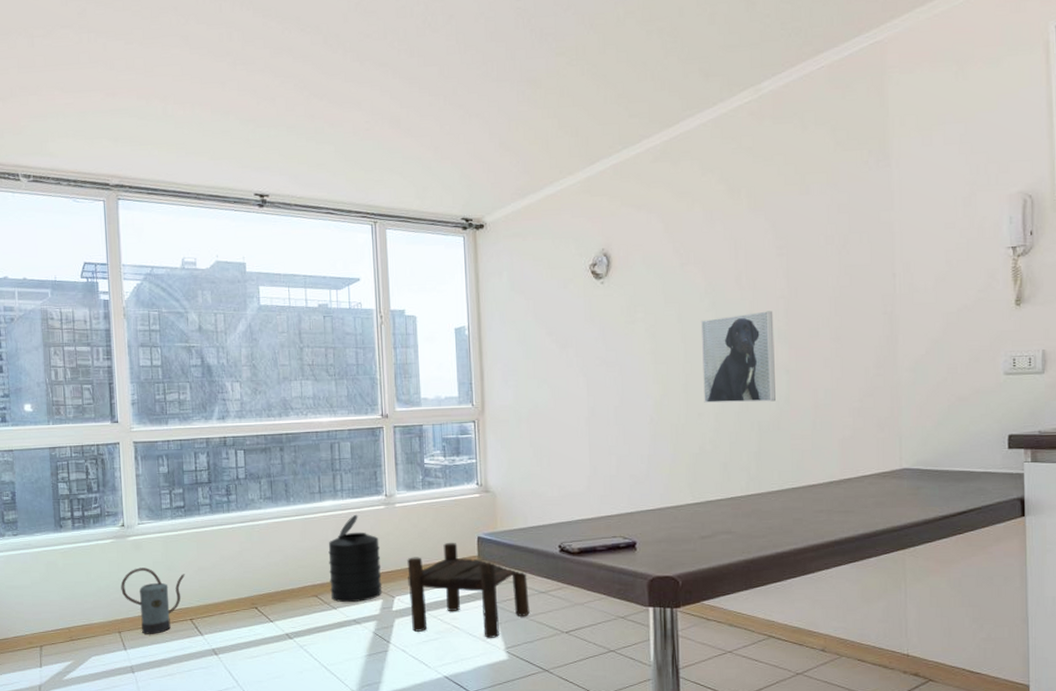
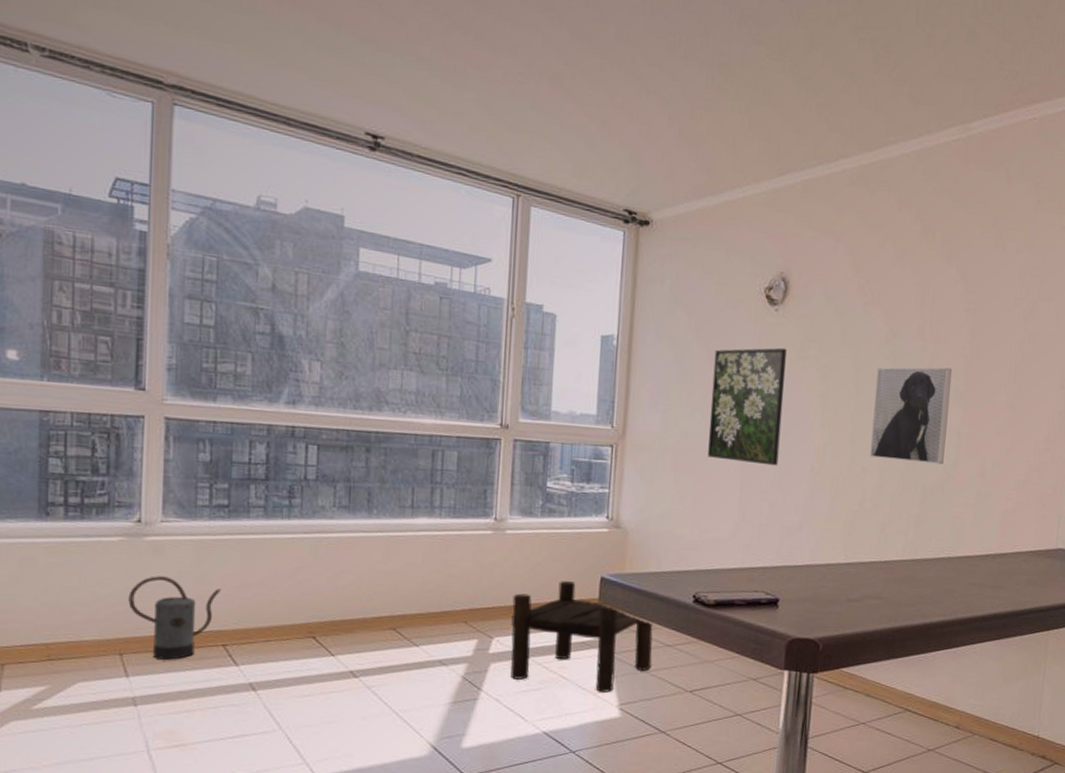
trash can: present [328,514,382,603] -> none [413,537,481,640]
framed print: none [552,315,620,422] -> present [708,347,787,466]

